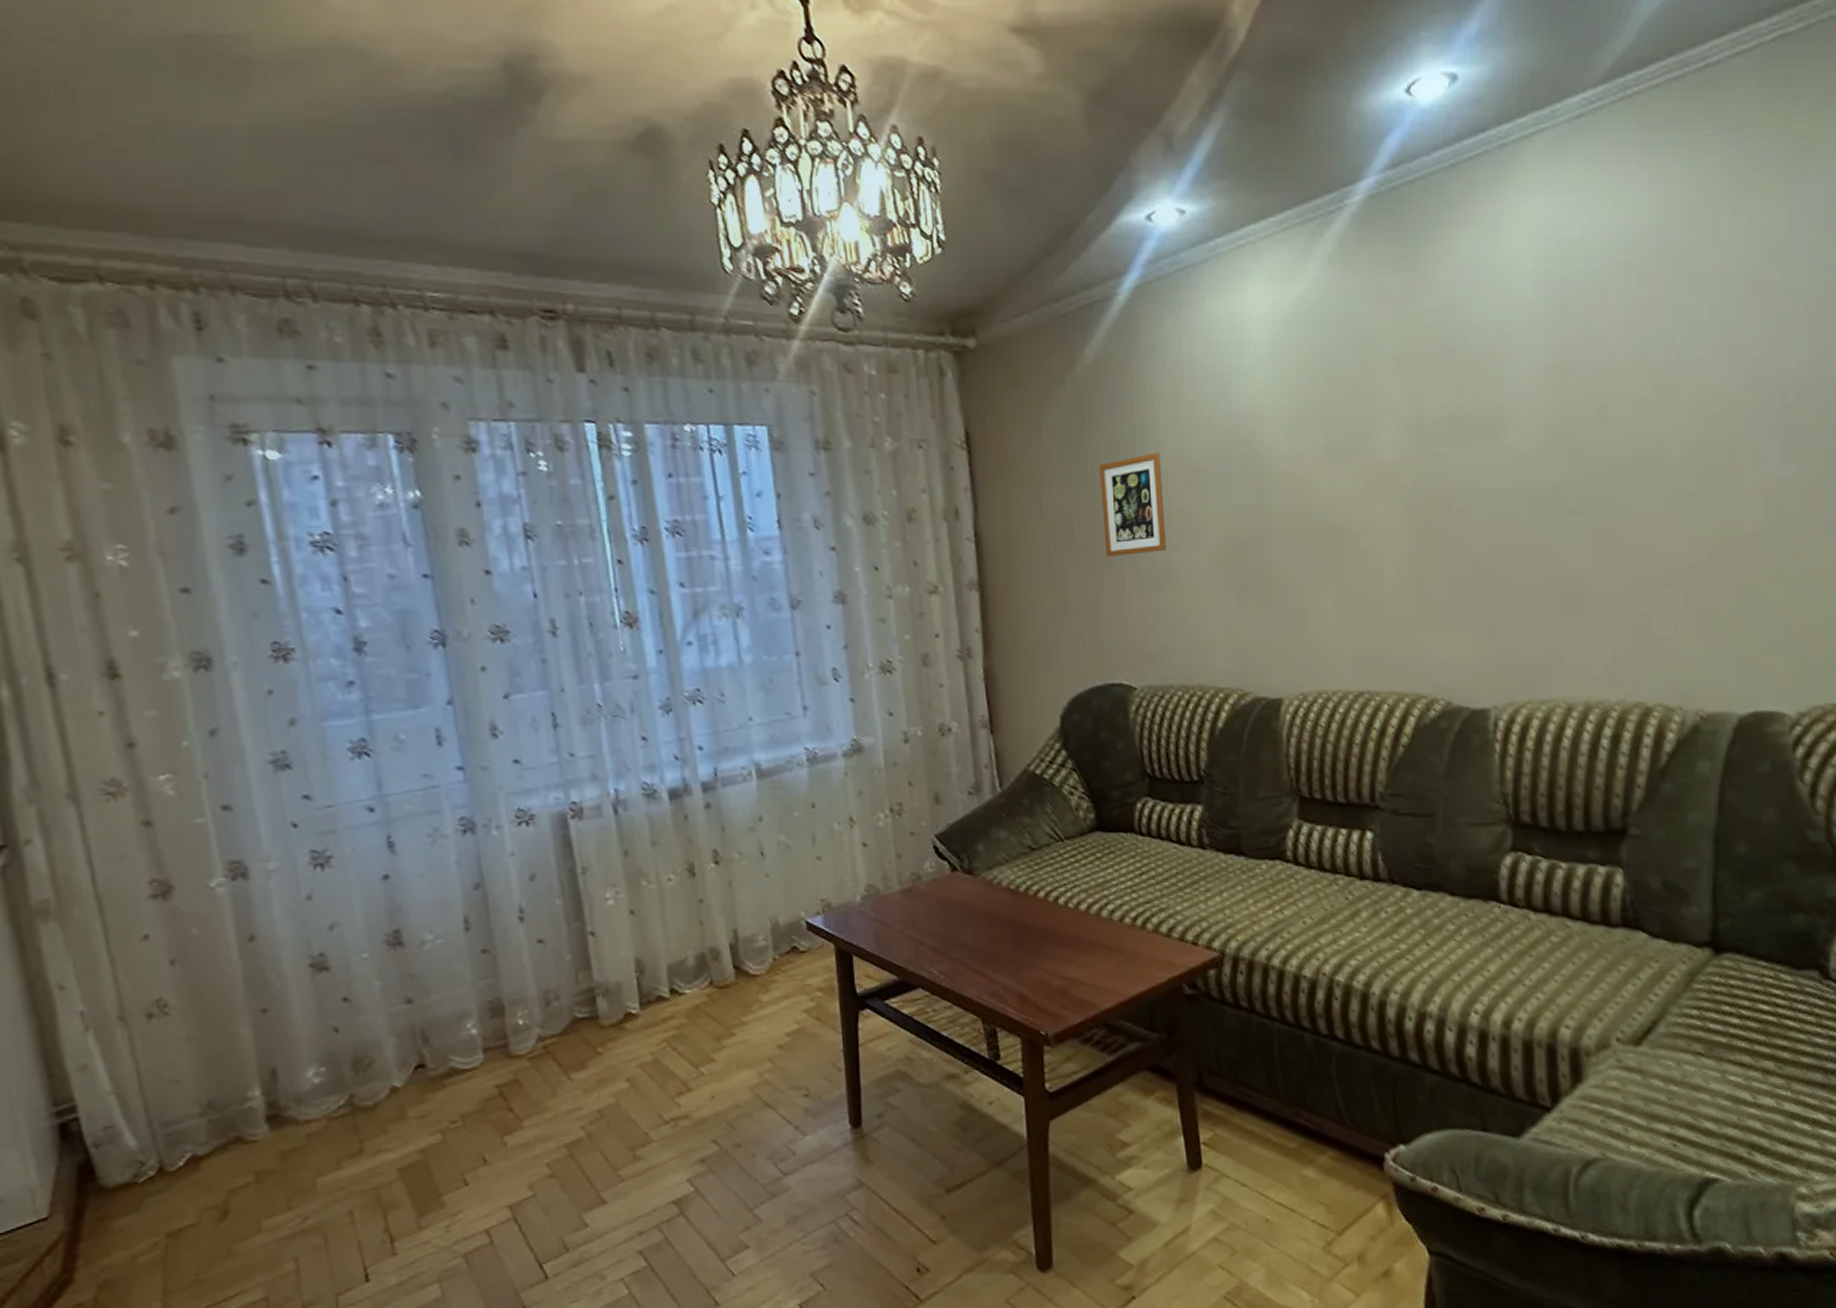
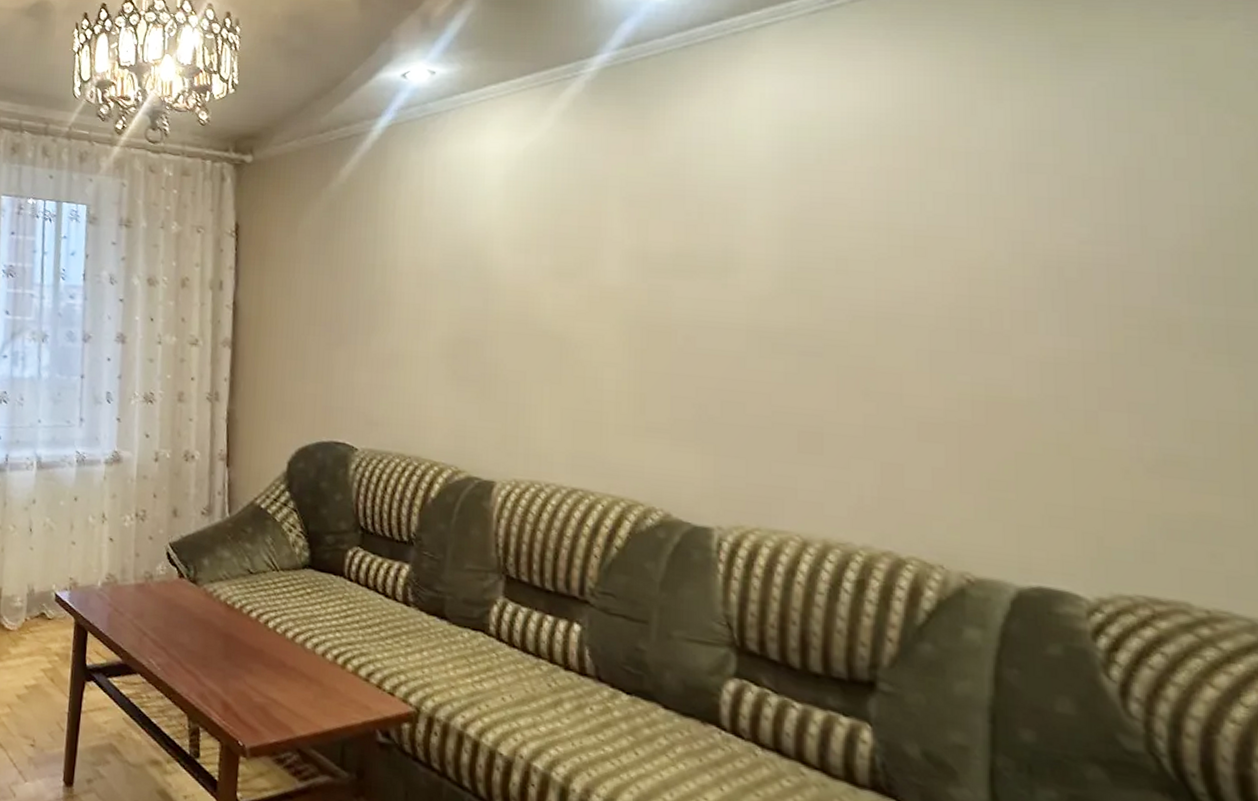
picture frame: present [1100,453,1166,556] -> none [341,256,397,337]

